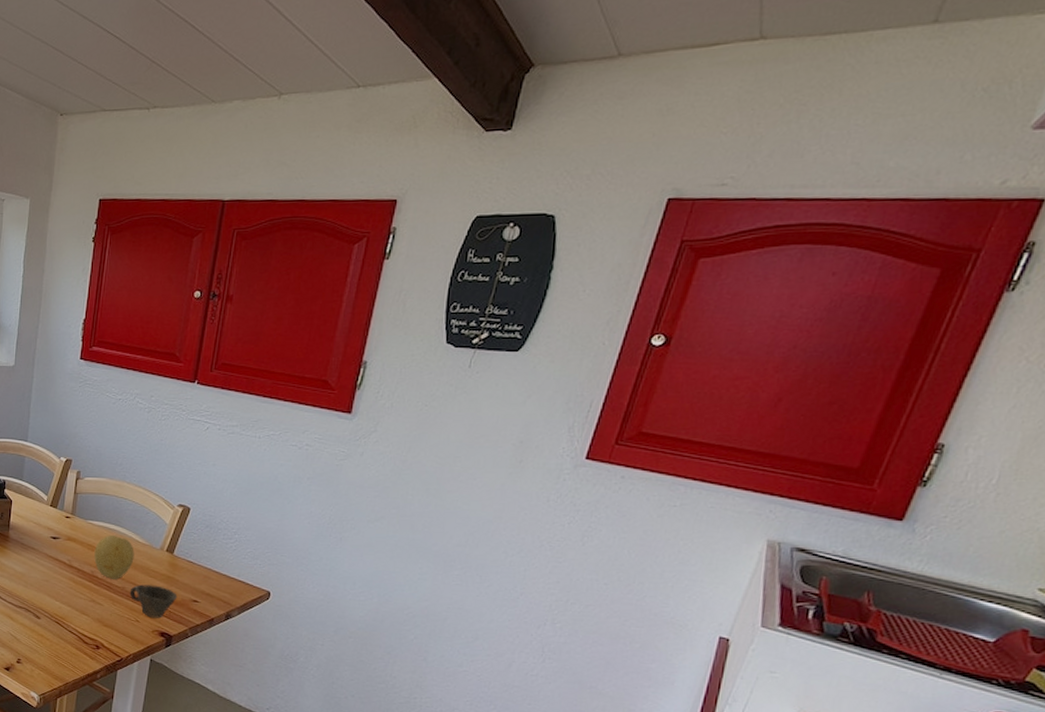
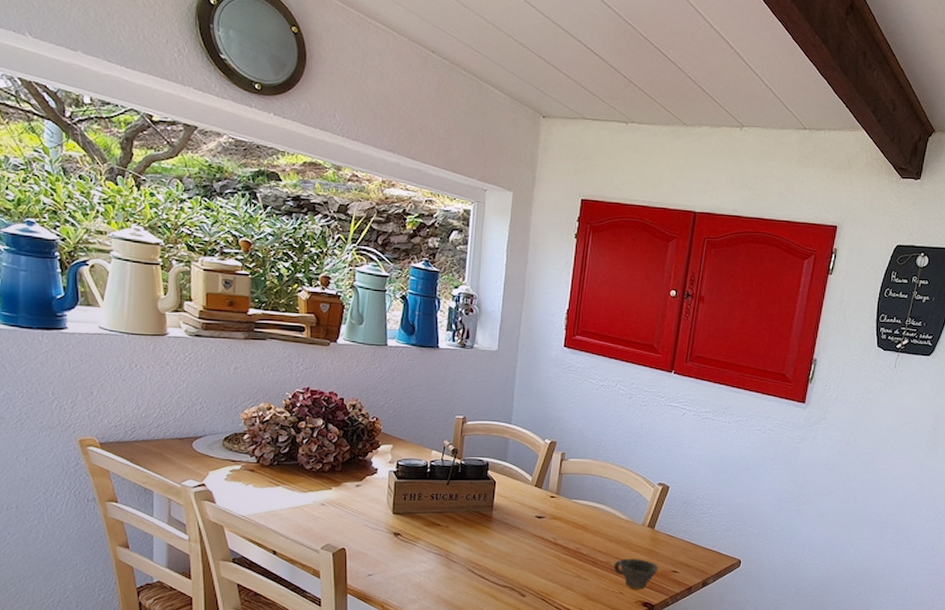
fruit: present [94,535,134,580] -> none [579,513,618,555]

